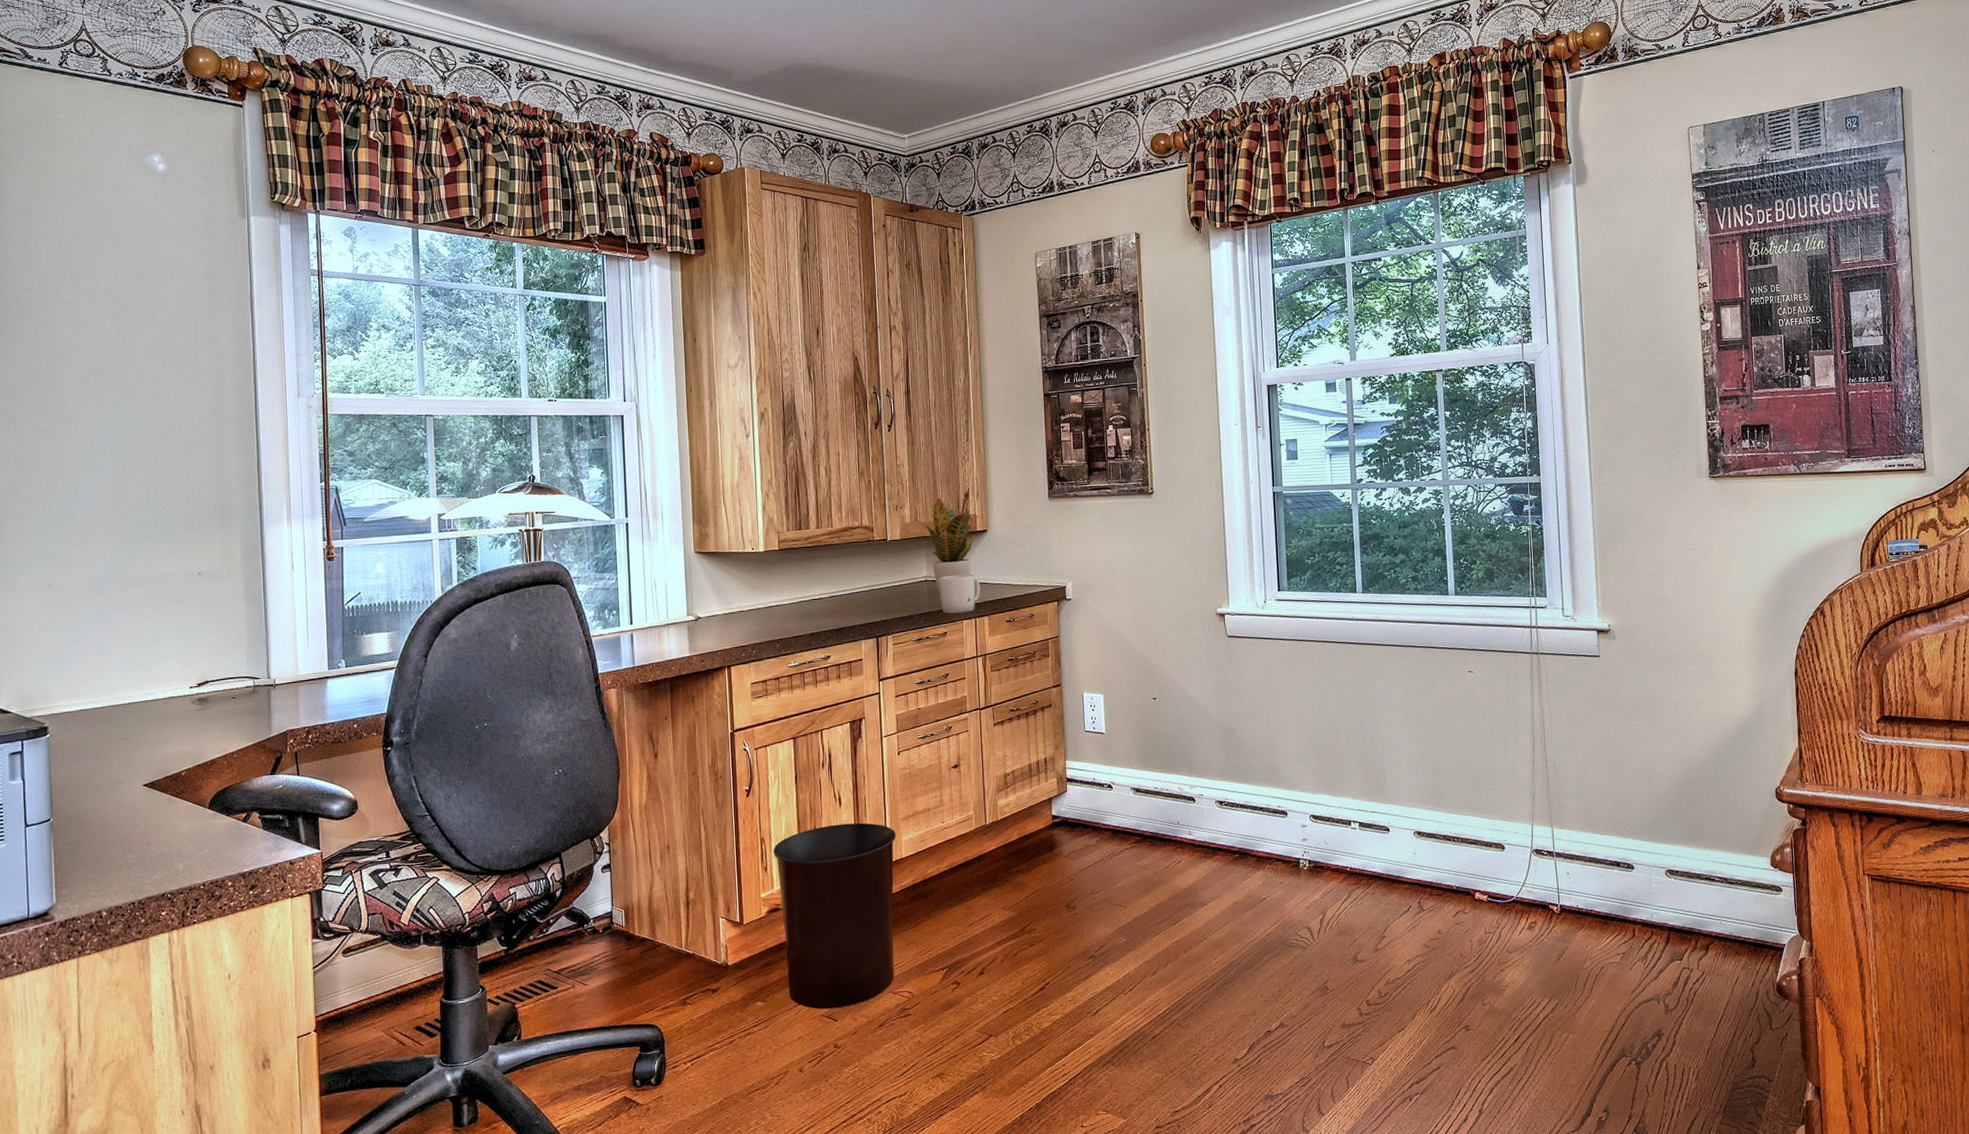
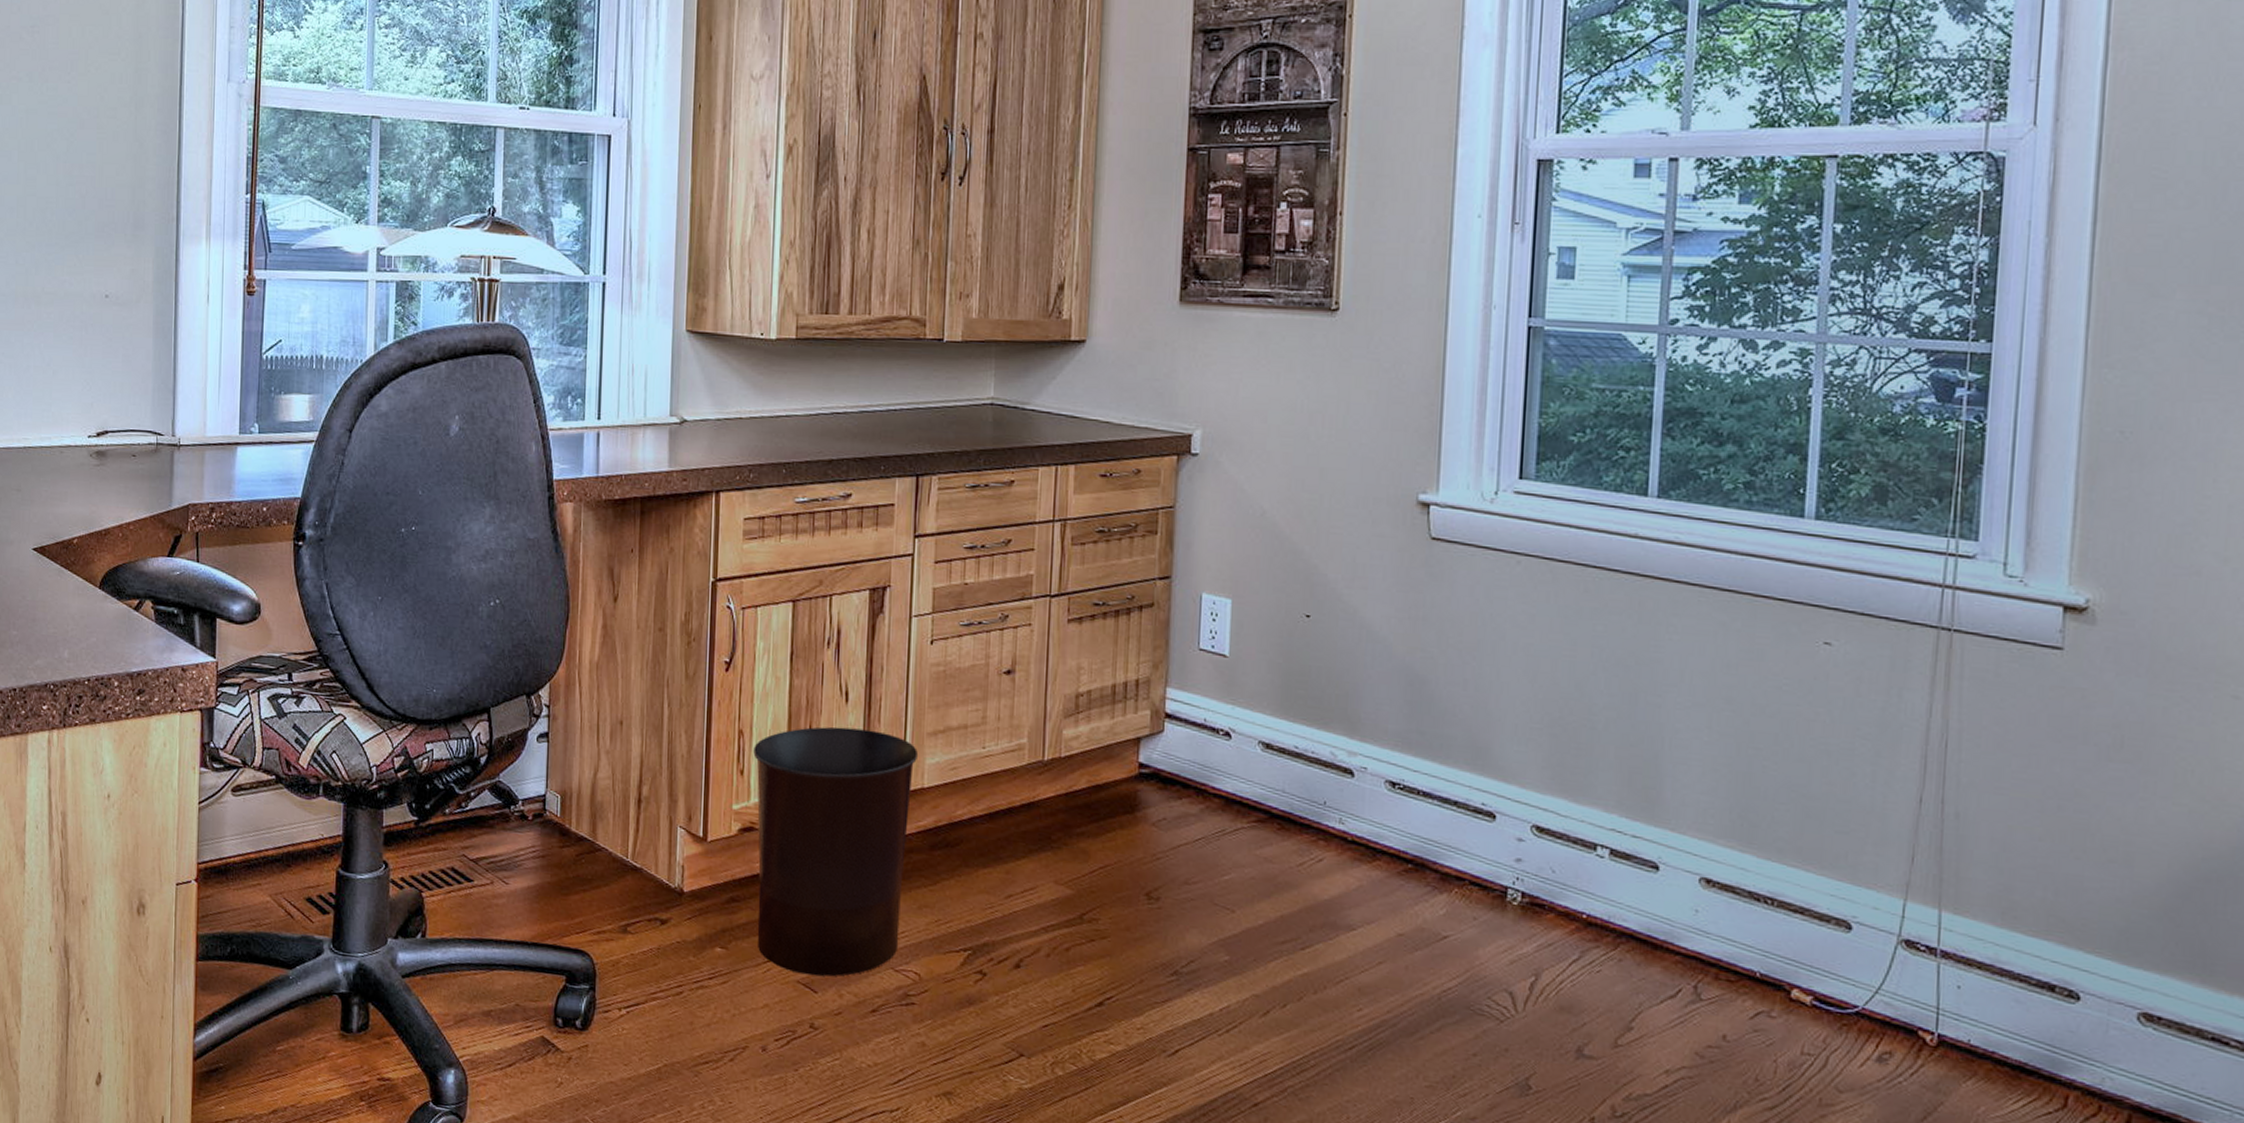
potted plant: present [915,497,979,595] -> none [984,286,1076,427]
mug: present [939,574,981,614] -> none [1009,399,1068,457]

